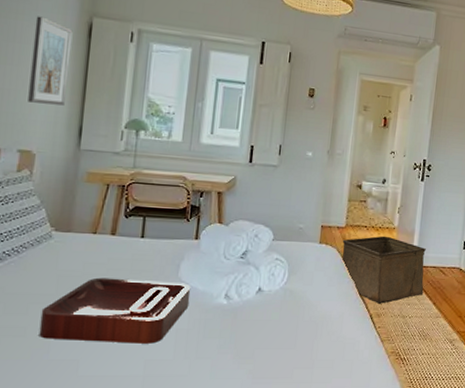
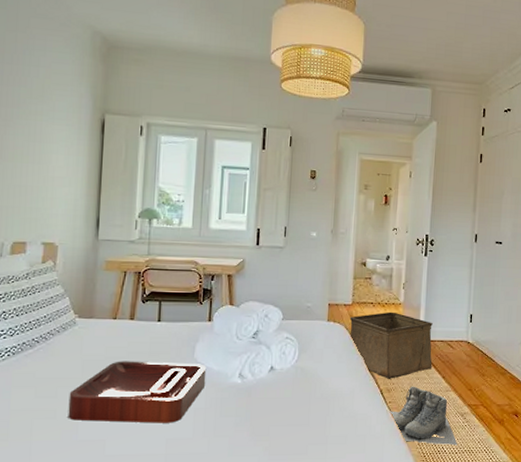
picture frame: present [28,16,73,106] -> none [49,116,87,199]
boots: none [377,311,445,372] -> present [388,386,458,446]

